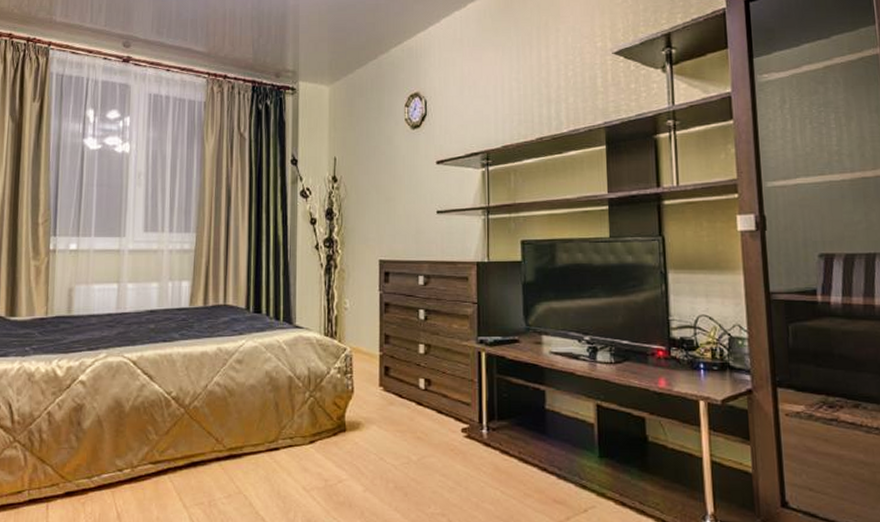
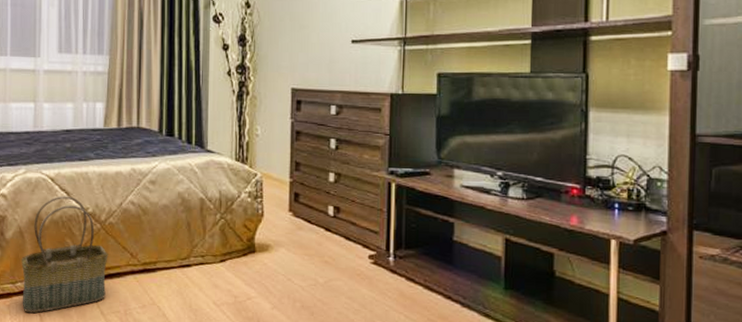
basket: none [98,380,192,511] -> present [21,196,108,314]

